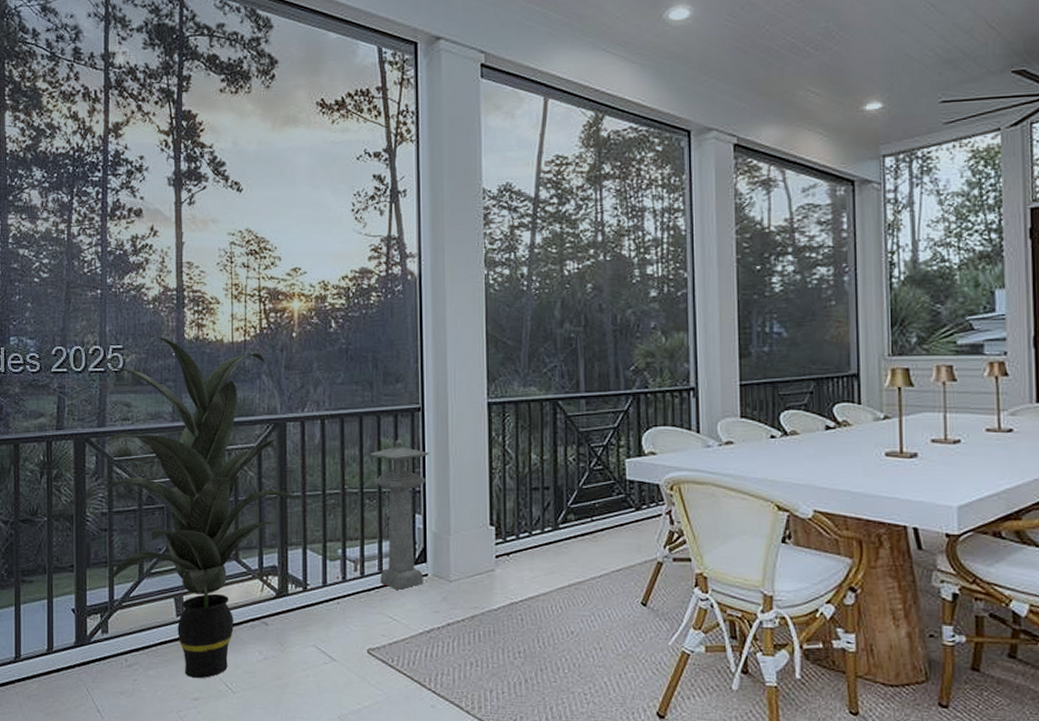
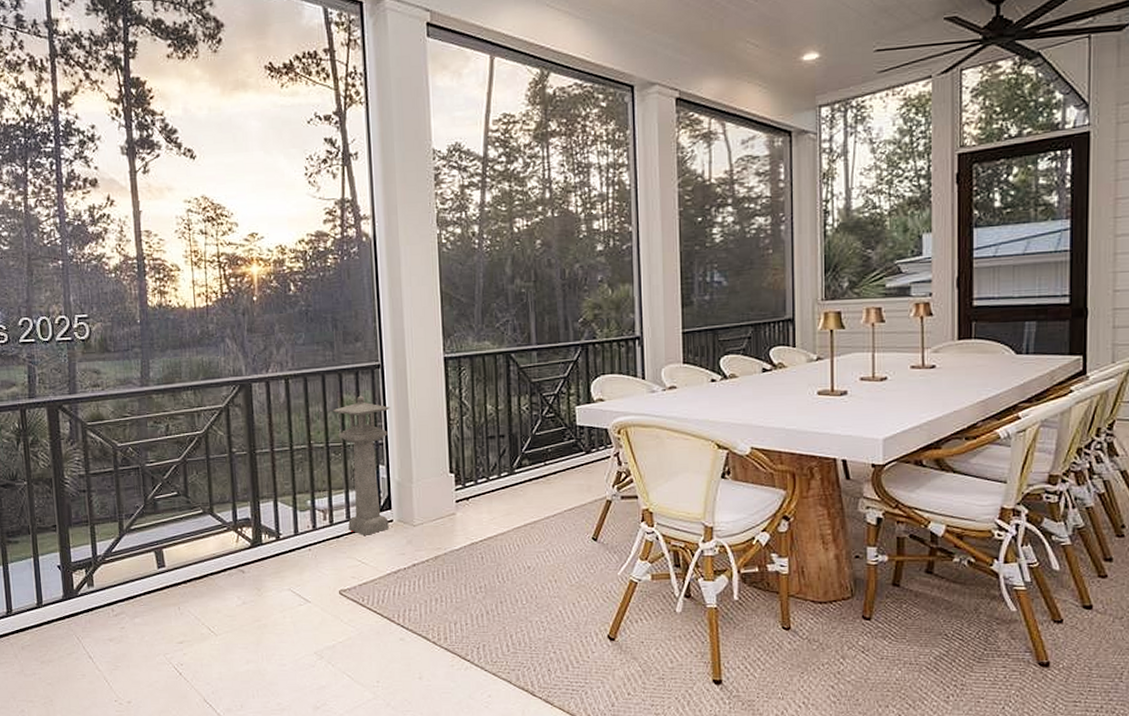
indoor plant: present [99,336,307,678] -> none [75,304,275,623]

